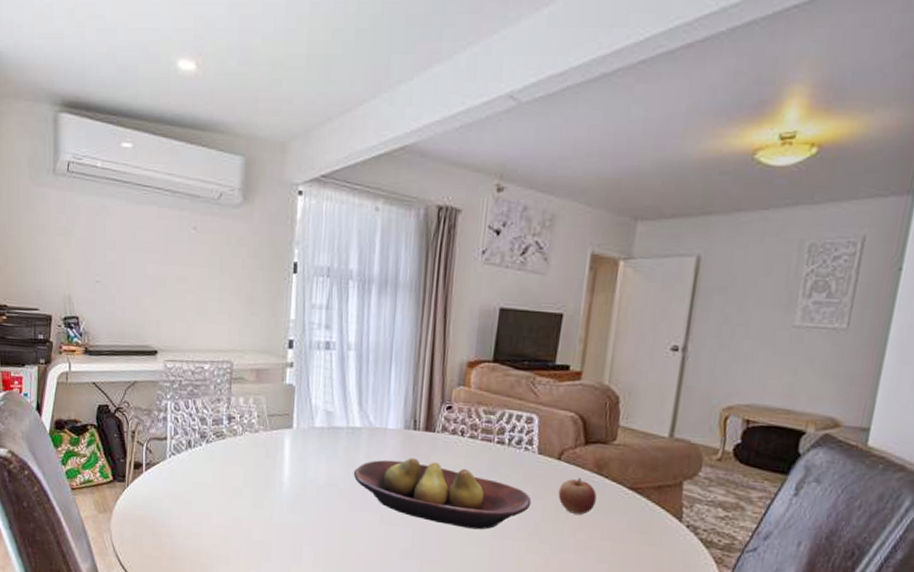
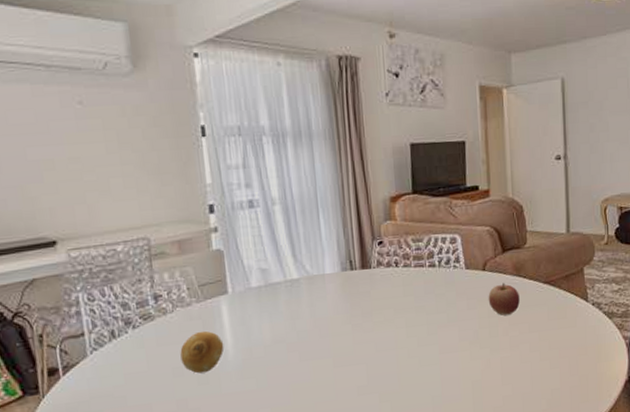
fruit: none [242,458,282,499] -> present [180,330,225,374]
fruit bowl: present [353,458,532,530] -> none [298,296,468,353]

